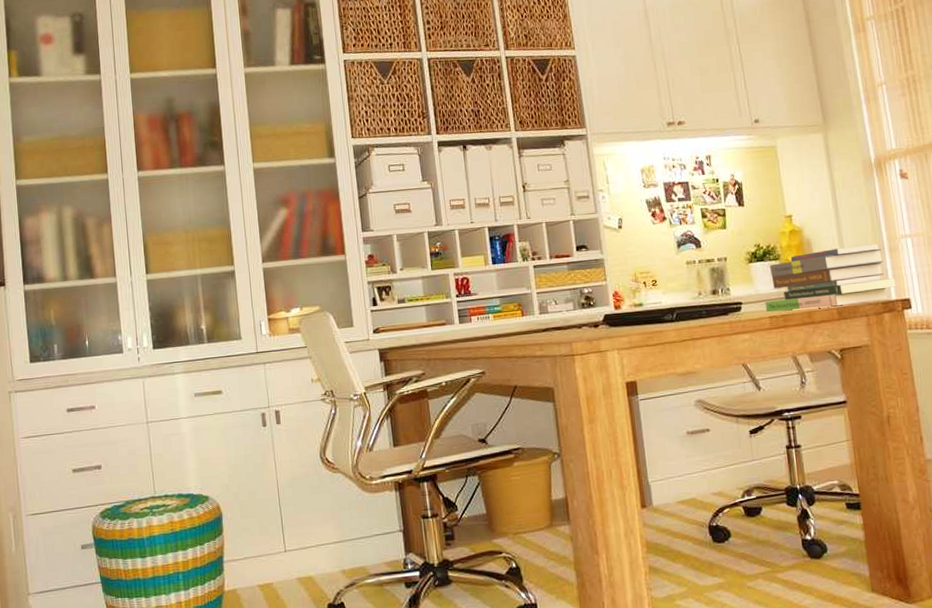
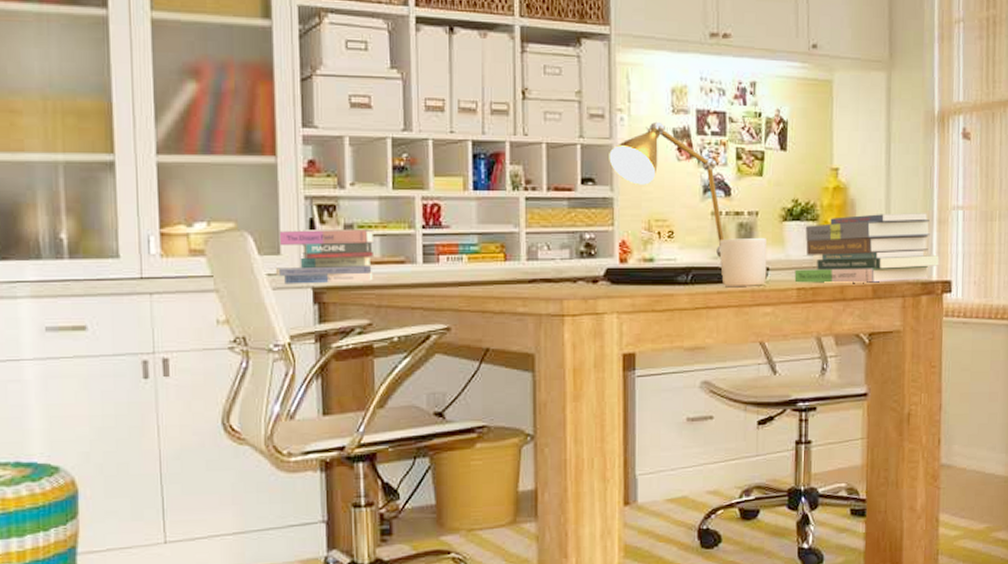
books: none [350,301,423,349] -> present [275,228,375,284]
desk lamp: none [596,195,703,315] -> present [609,121,725,279]
mug: none [696,277,741,321] -> present [719,237,768,286]

